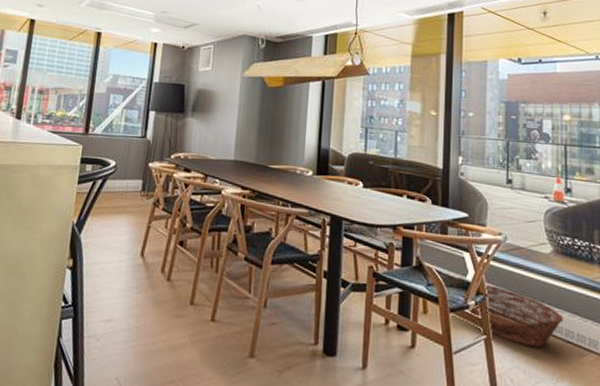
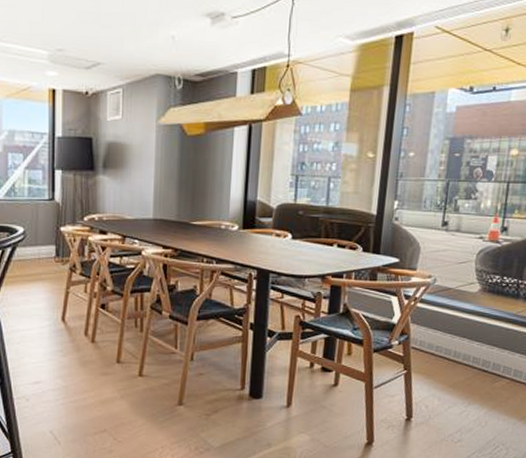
basket: present [469,284,564,348] -> none [392,325,483,378]

